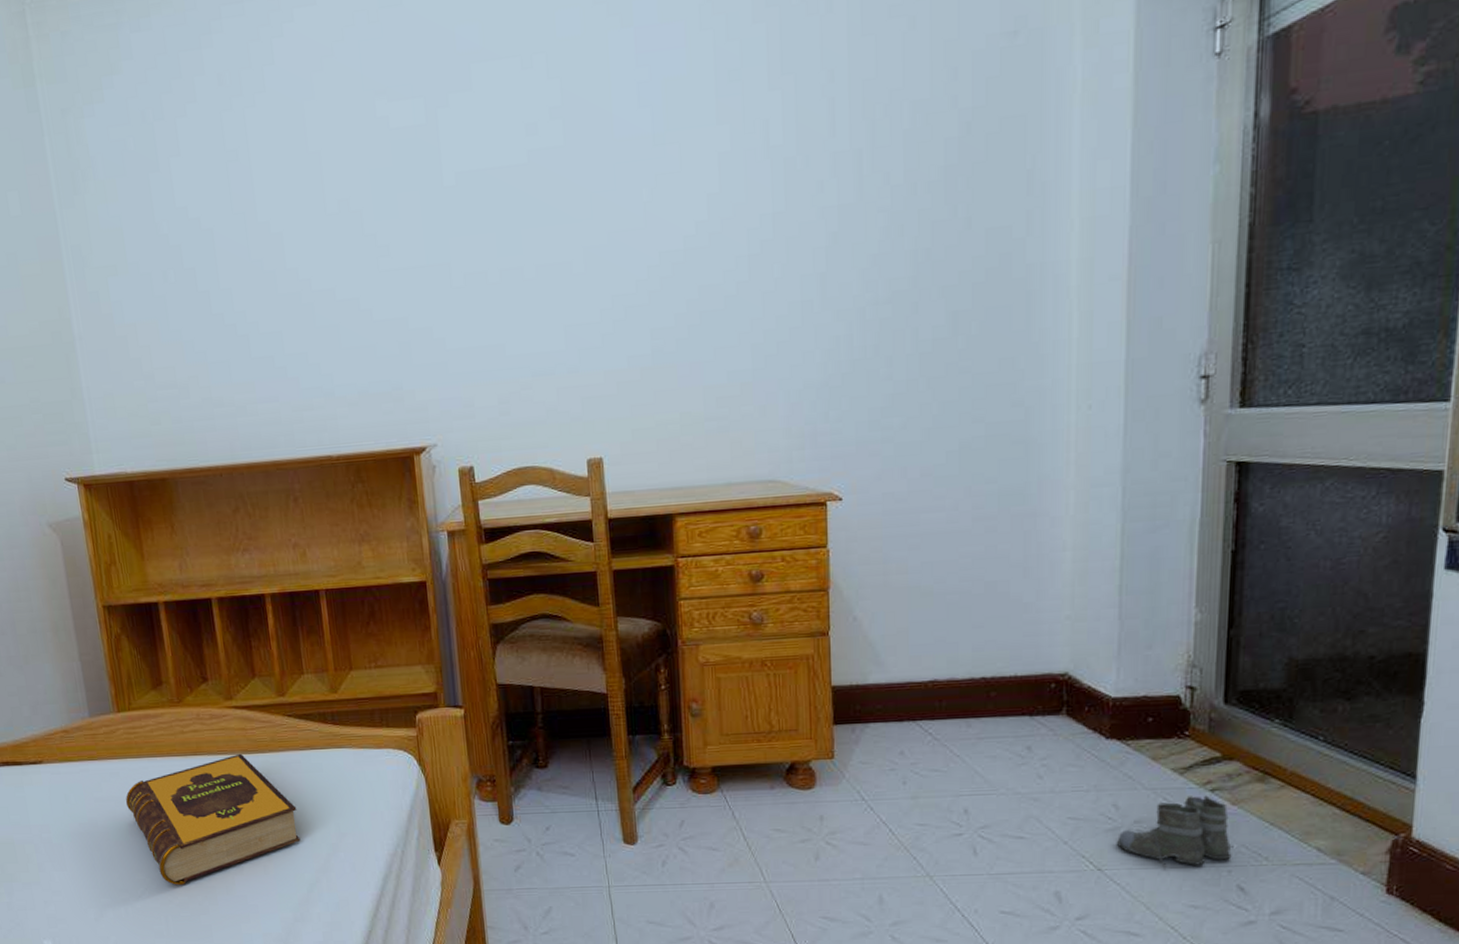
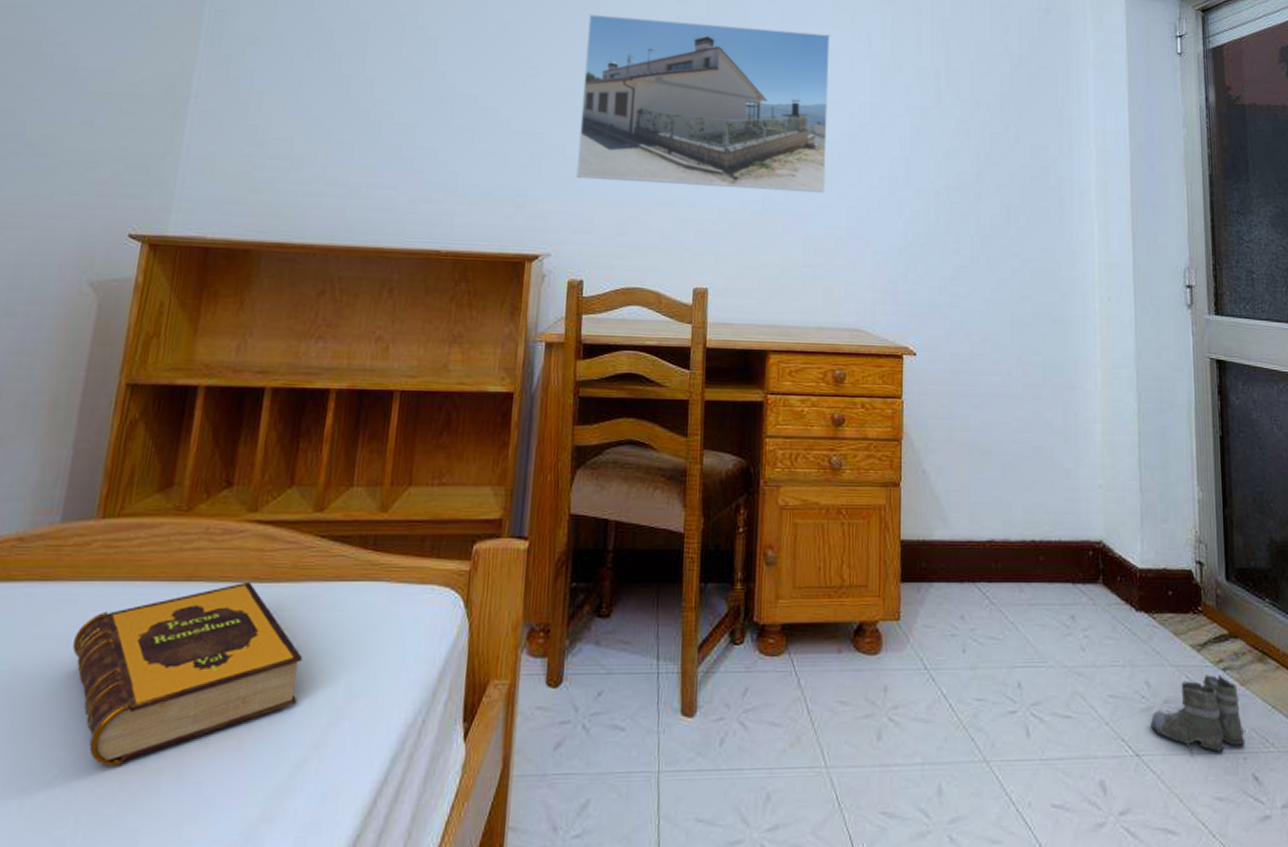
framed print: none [432,134,724,361] -> present [576,14,830,193]

